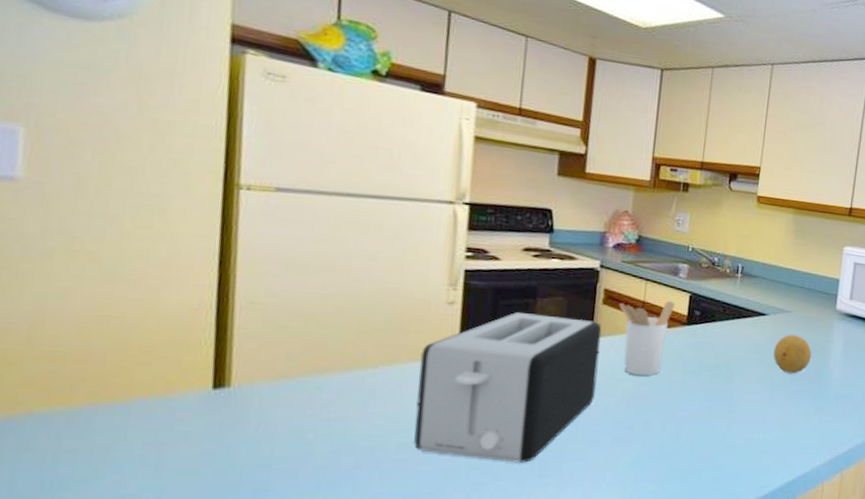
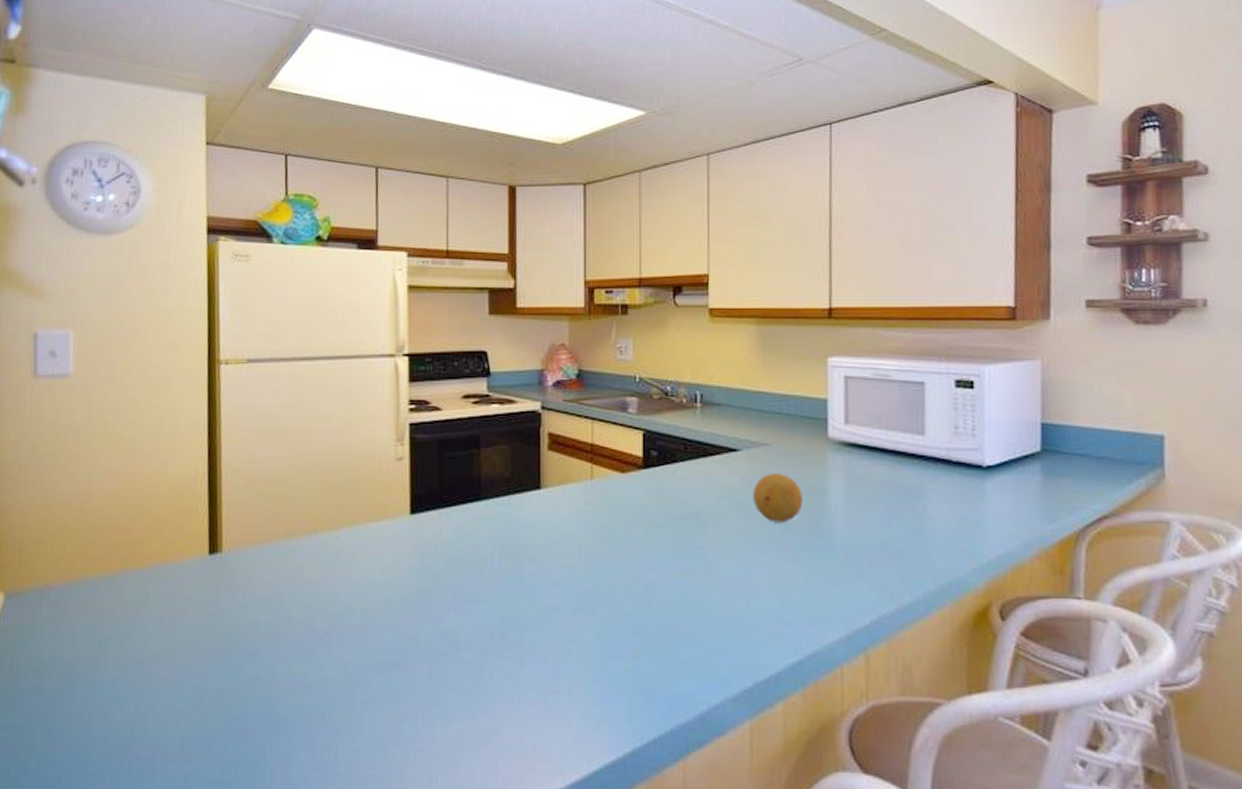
toaster: present [414,312,602,463] -> none [376,465,551,632]
utensil holder: present [618,300,675,376] -> none [565,441,627,531]

